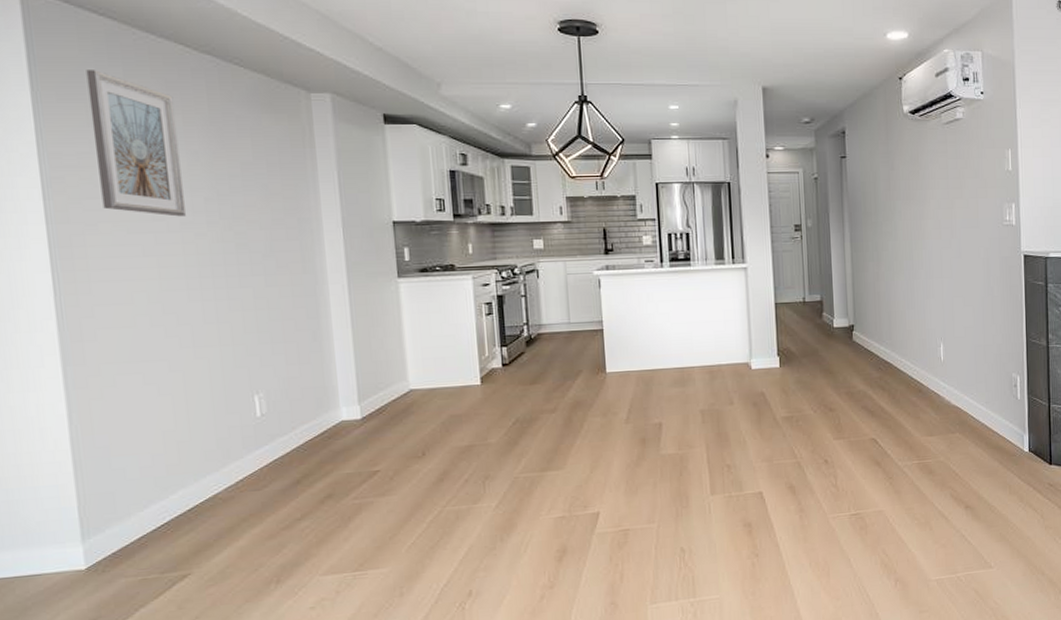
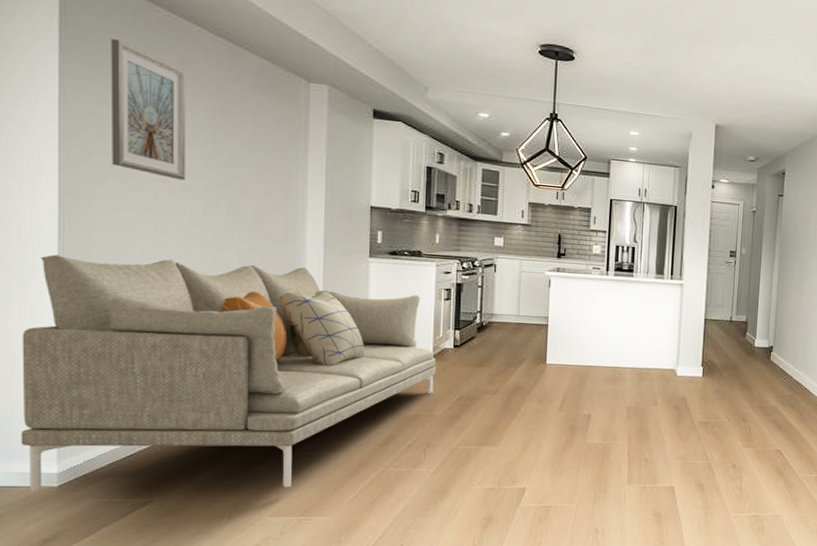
sofa: none [27,297,486,578] -> present [20,254,436,492]

